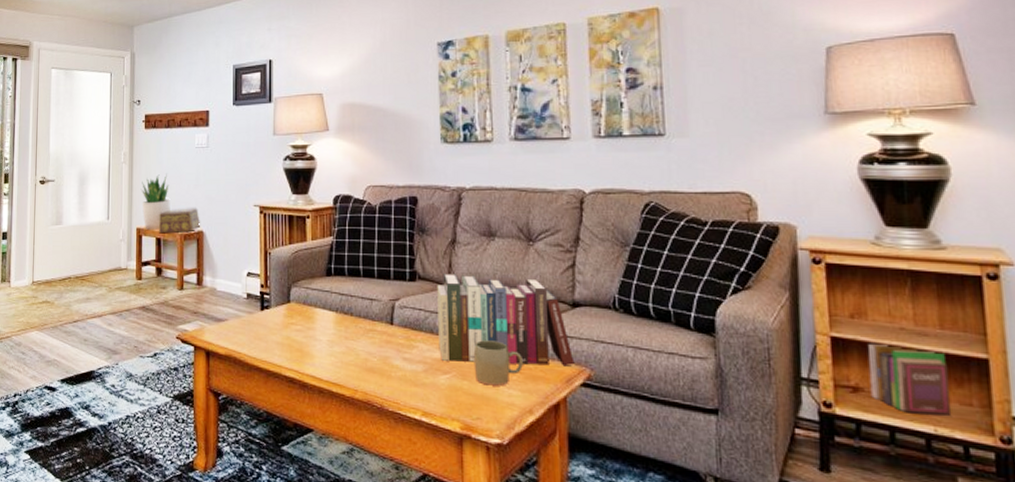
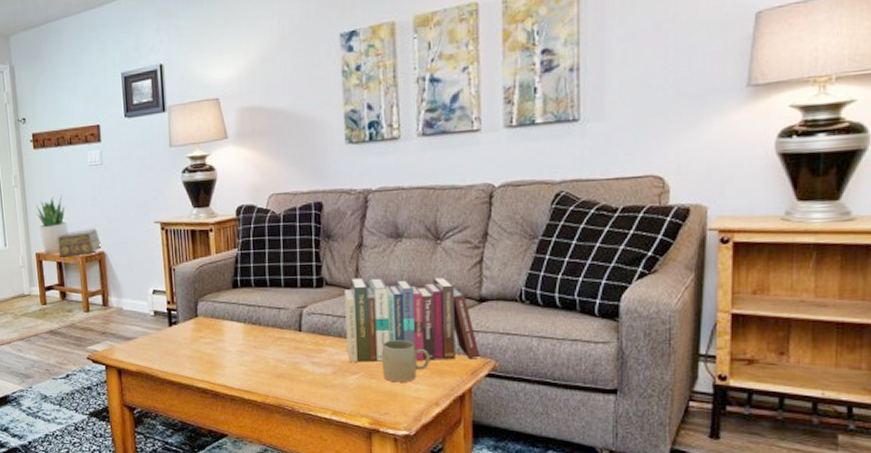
books: present [868,343,952,415] -> none [765,317,842,380]

